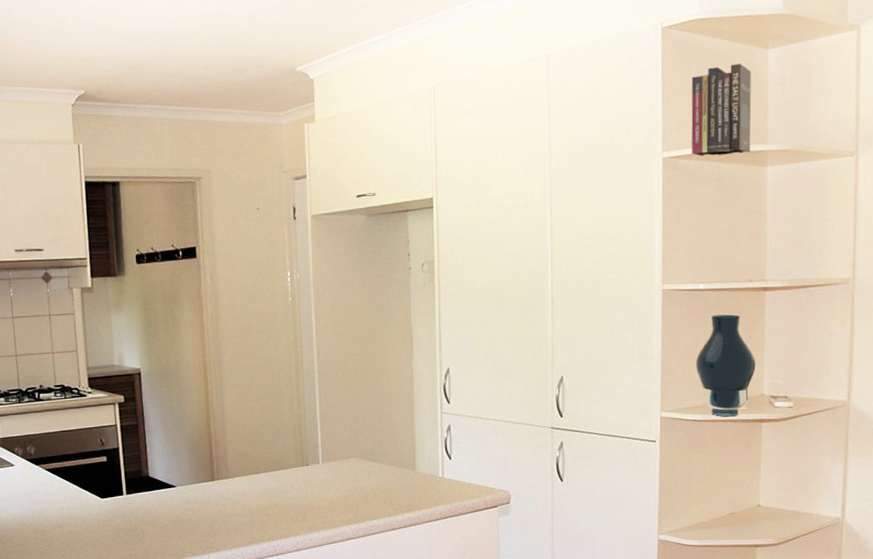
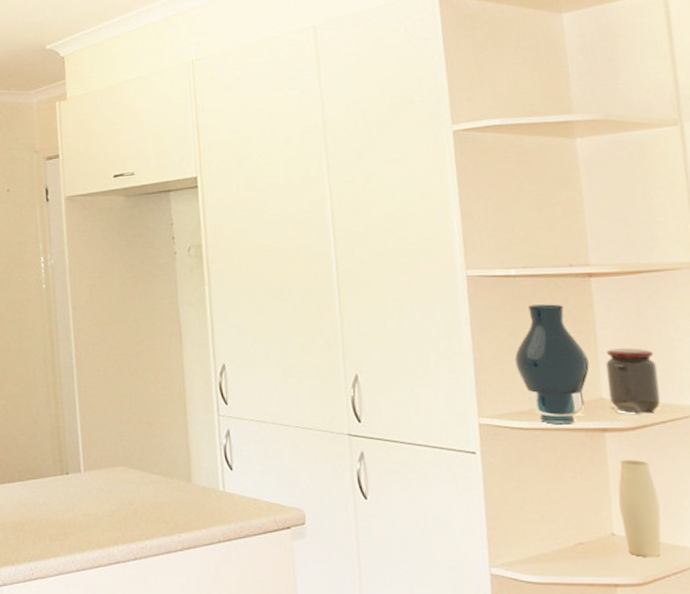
books: present [691,63,752,157] -> none [477,29,555,129]
vase: none [766,445,798,524] -> present [618,460,661,558]
jar: none [769,352,811,406] -> present [606,348,661,413]

